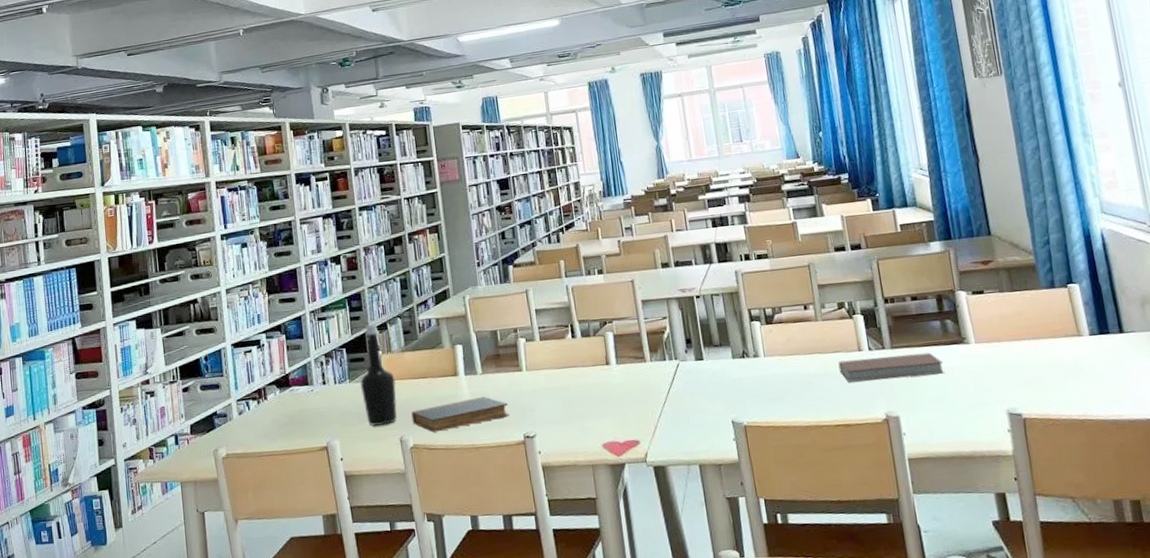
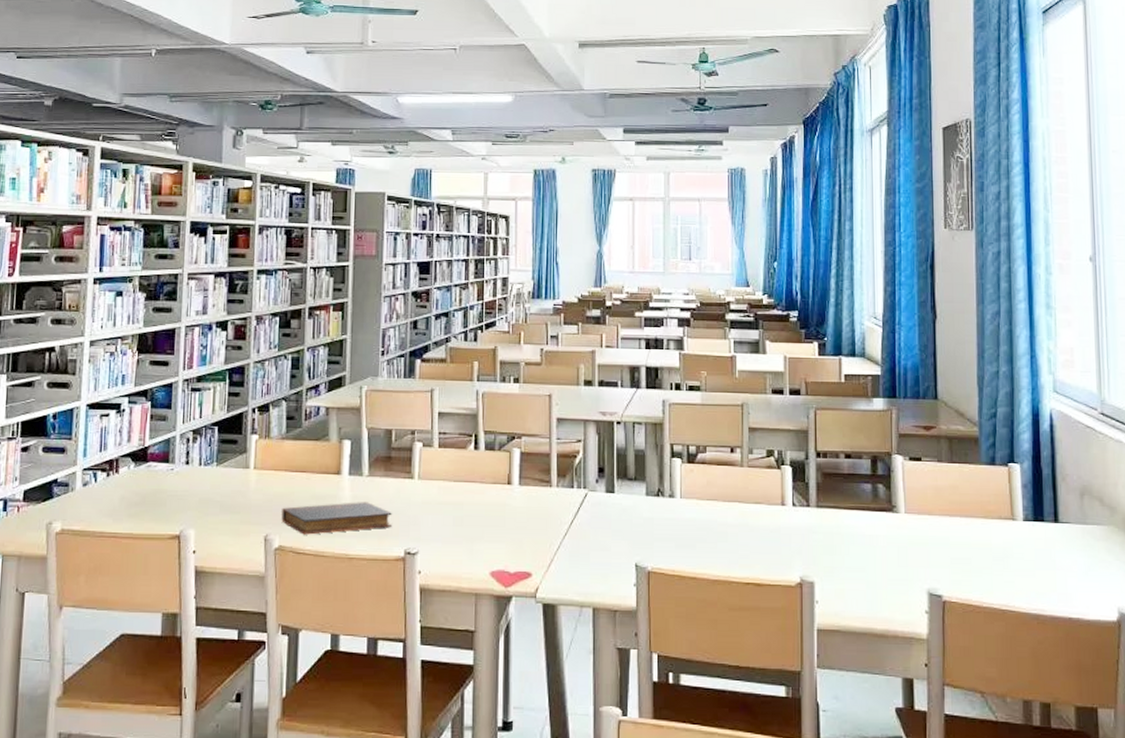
bottle: present [360,324,397,427] -> none [228,403,270,520]
book: present [838,352,945,383] -> none [758,514,869,541]

